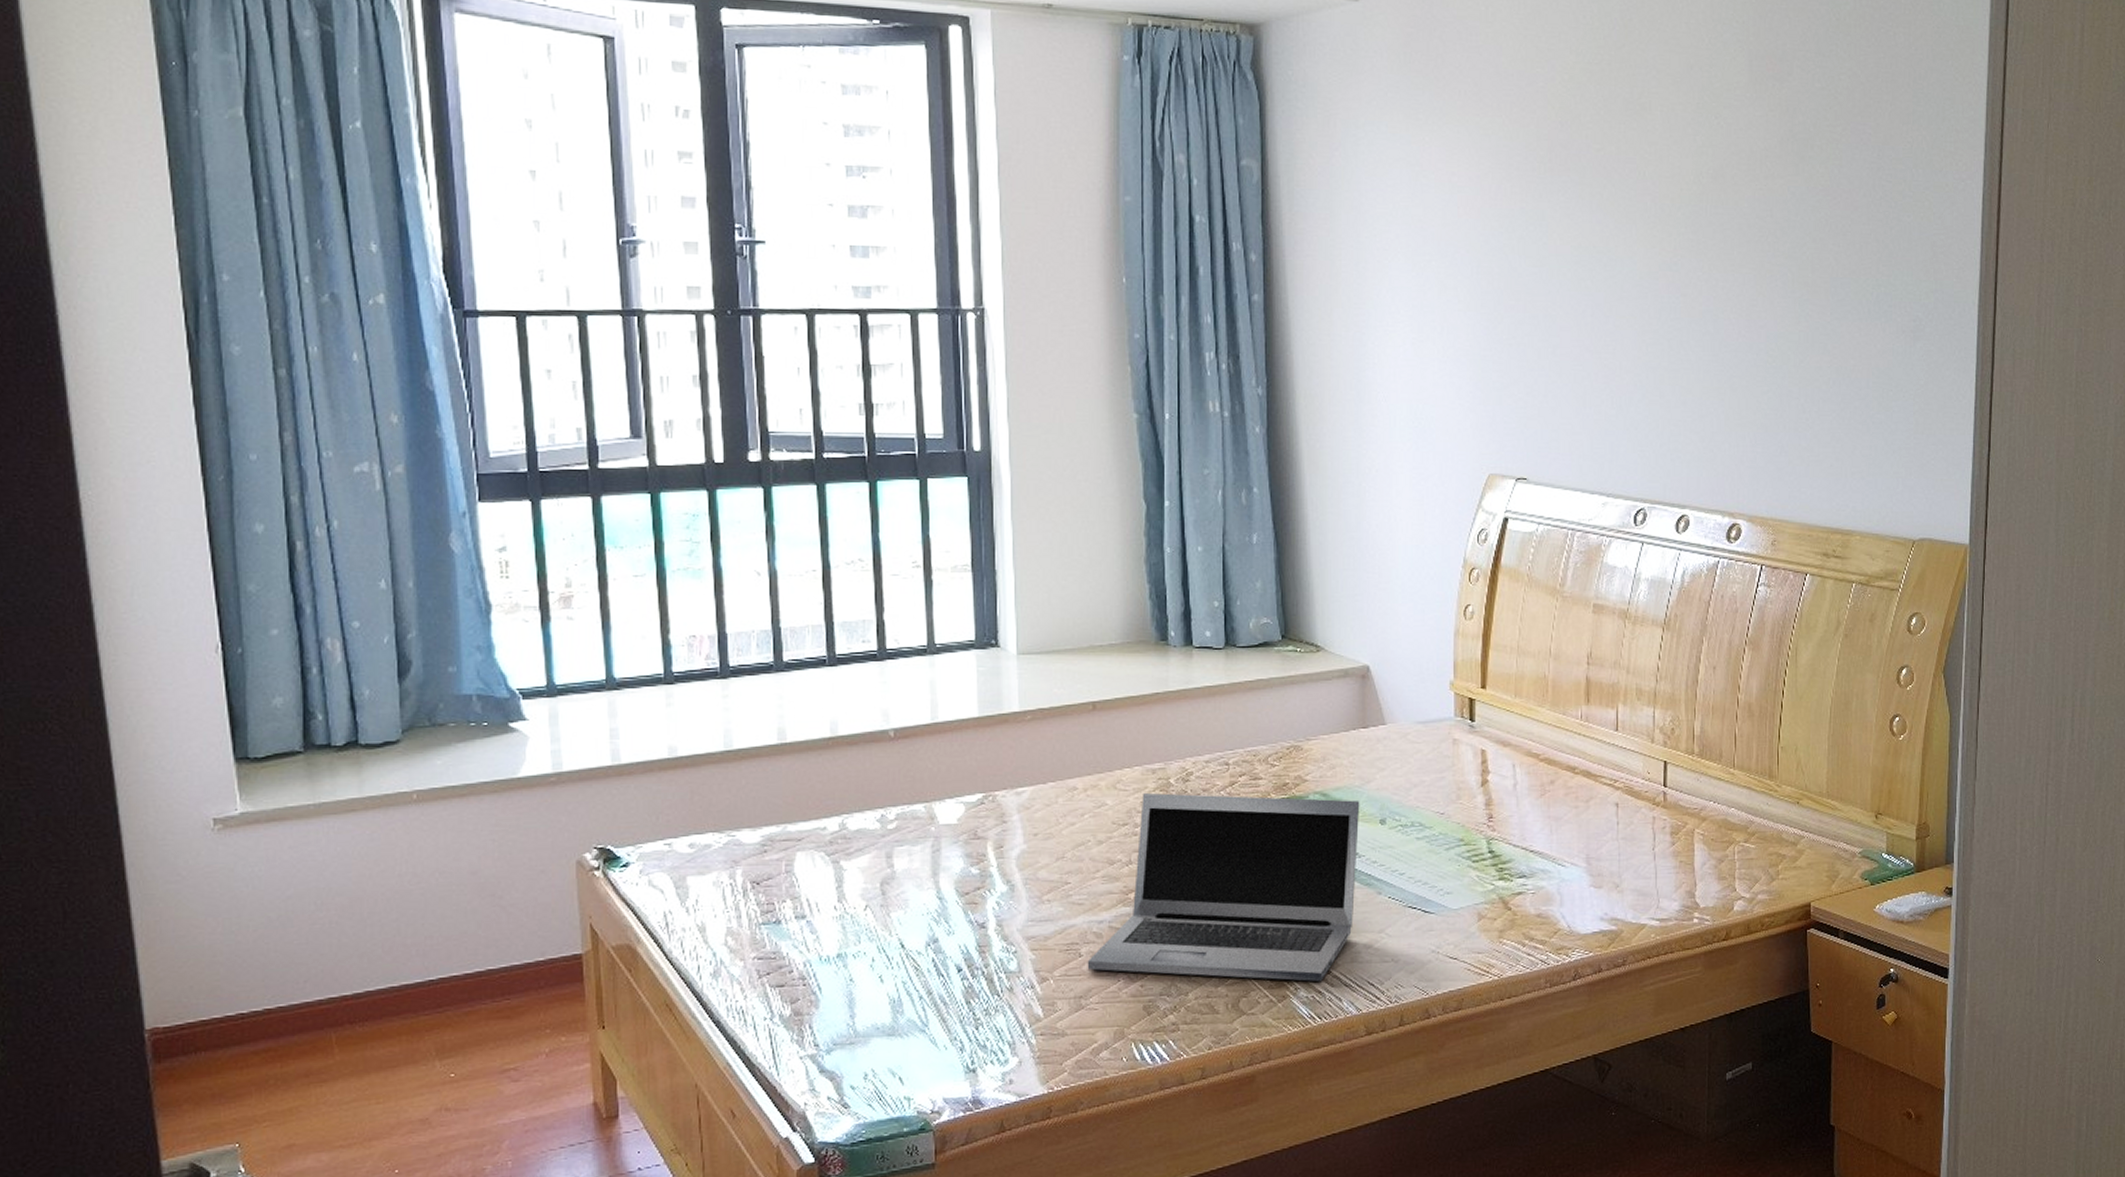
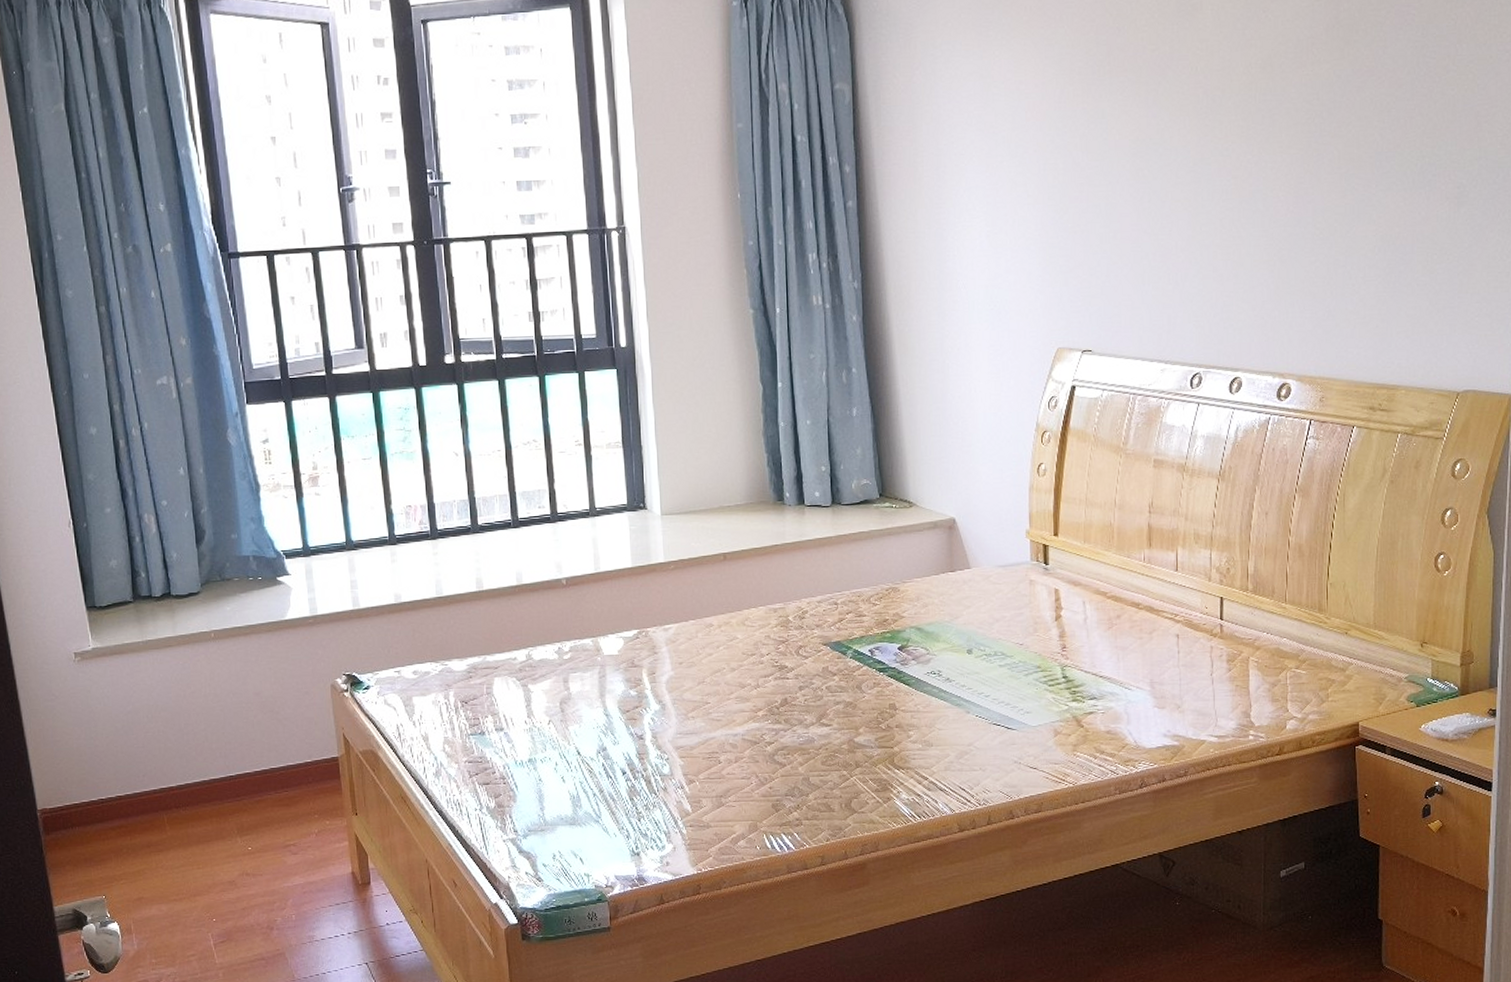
laptop: present [1087,792,1360,981] -> none [725,628,950,786]

